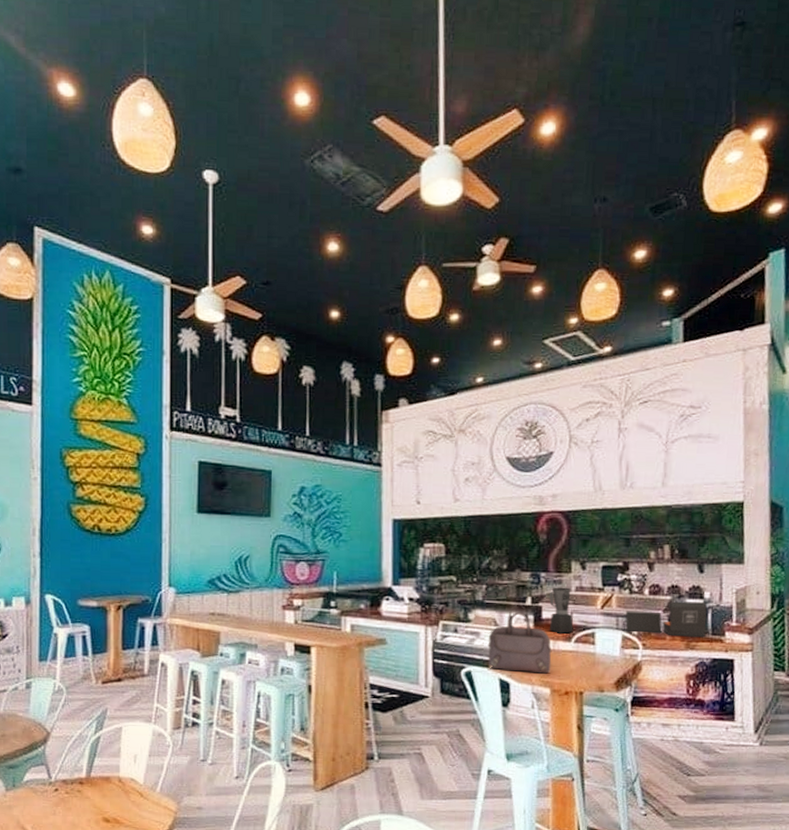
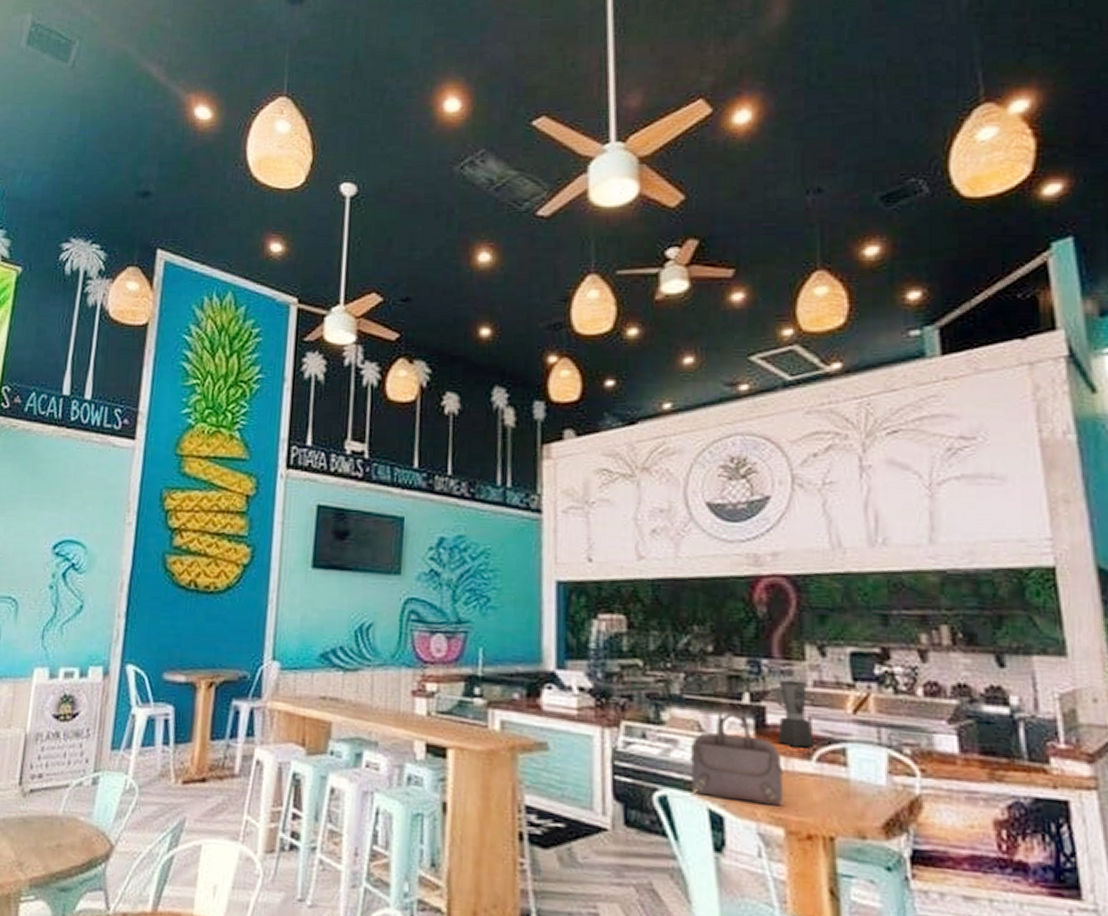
gift box: present [625,601,707,638] -> none [890,707,1019,765]

